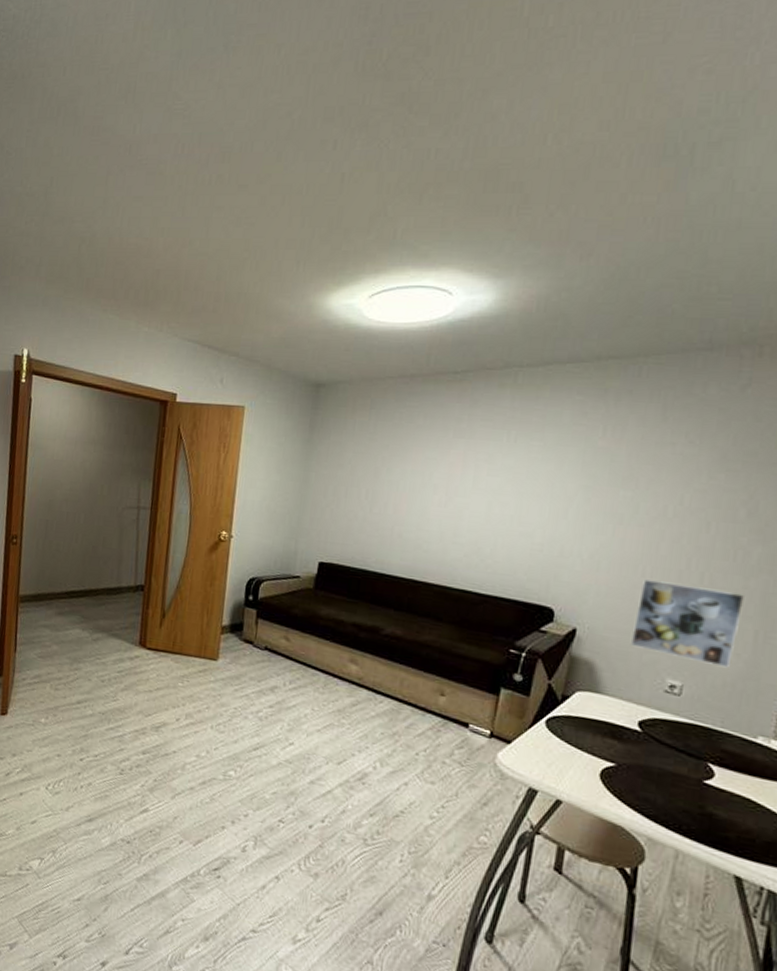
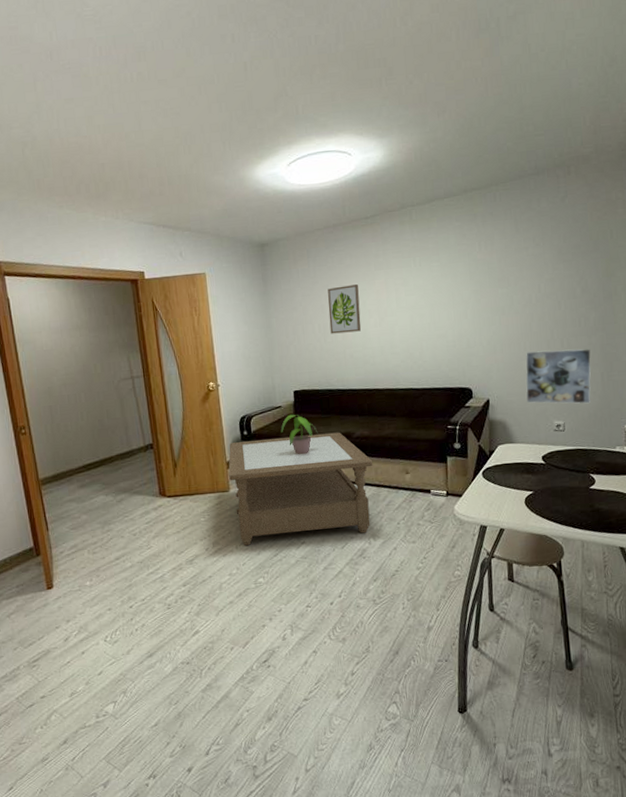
coffee table: none [219,605,401,754] -> present [228,432,373,546]
potted plant: none [293,588,338,640] -> present [281,414,318,455]
wall art: none [379,449,427,508] -> present [328,284,362,334]

